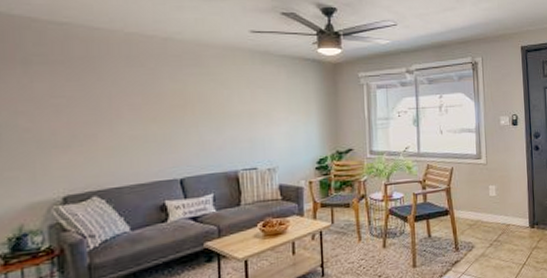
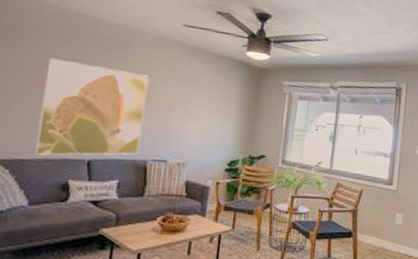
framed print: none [122,84,227,182] -> present [33,57,149,156]

